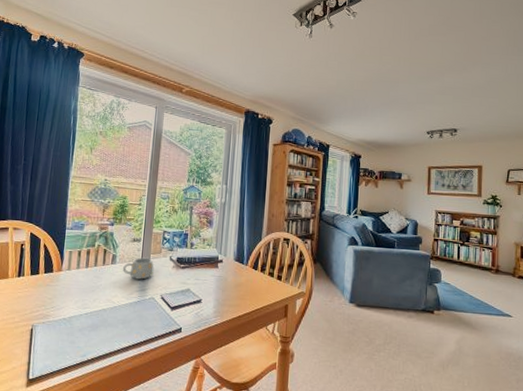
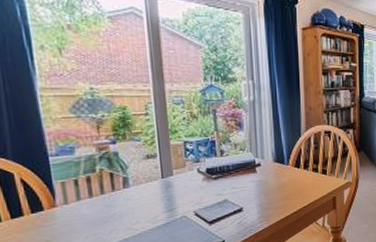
mug: present [123,257,154,280] -> none [140,174,181,200]

